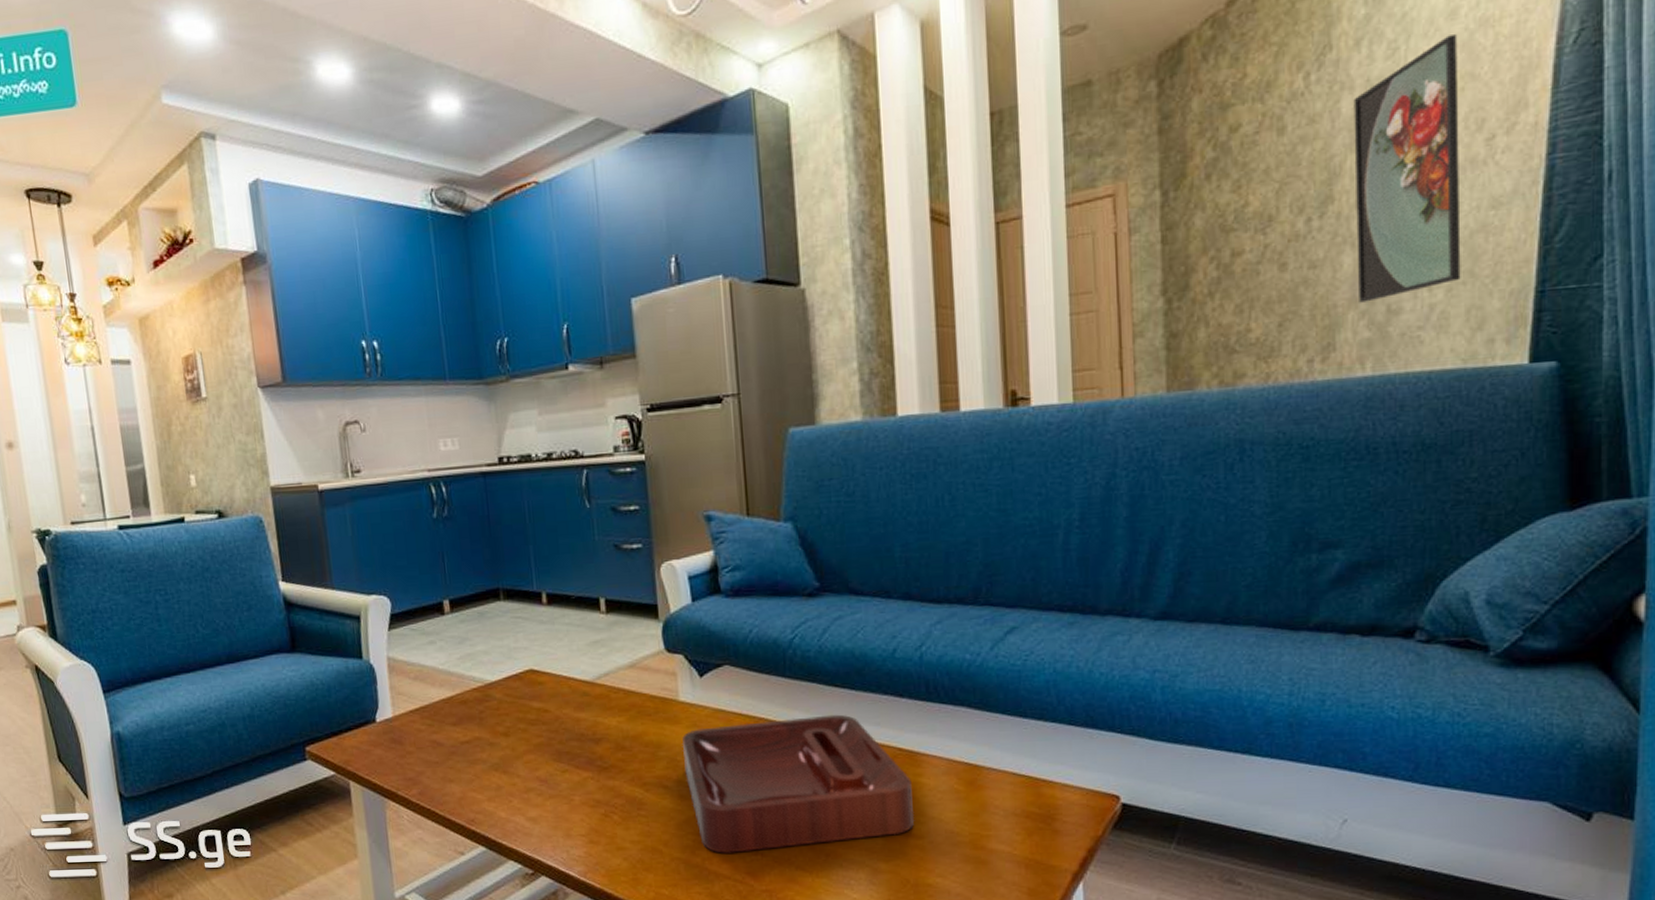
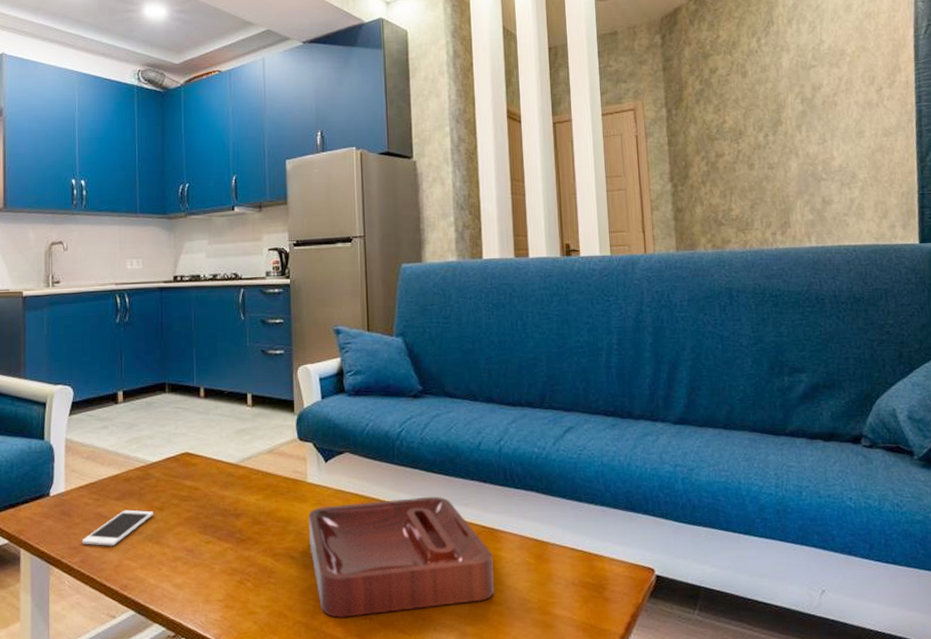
cell phone: none [418,736,498,777] -> present [82,509,153,546]
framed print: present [1353,34,1461,303] -> none [790,21,869,195]

